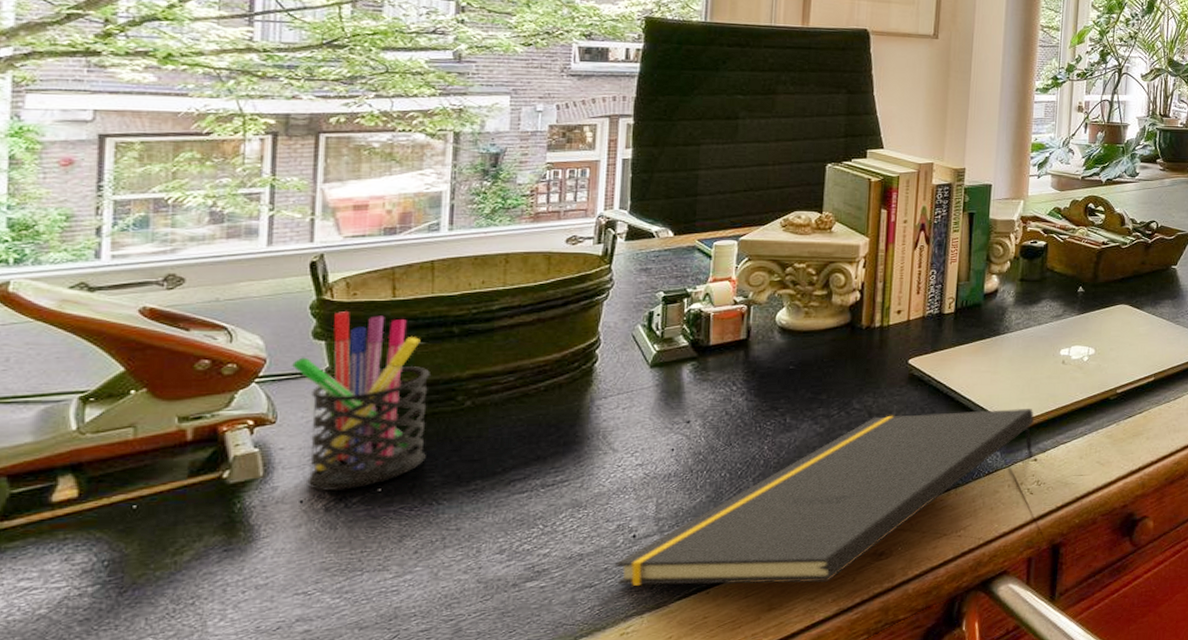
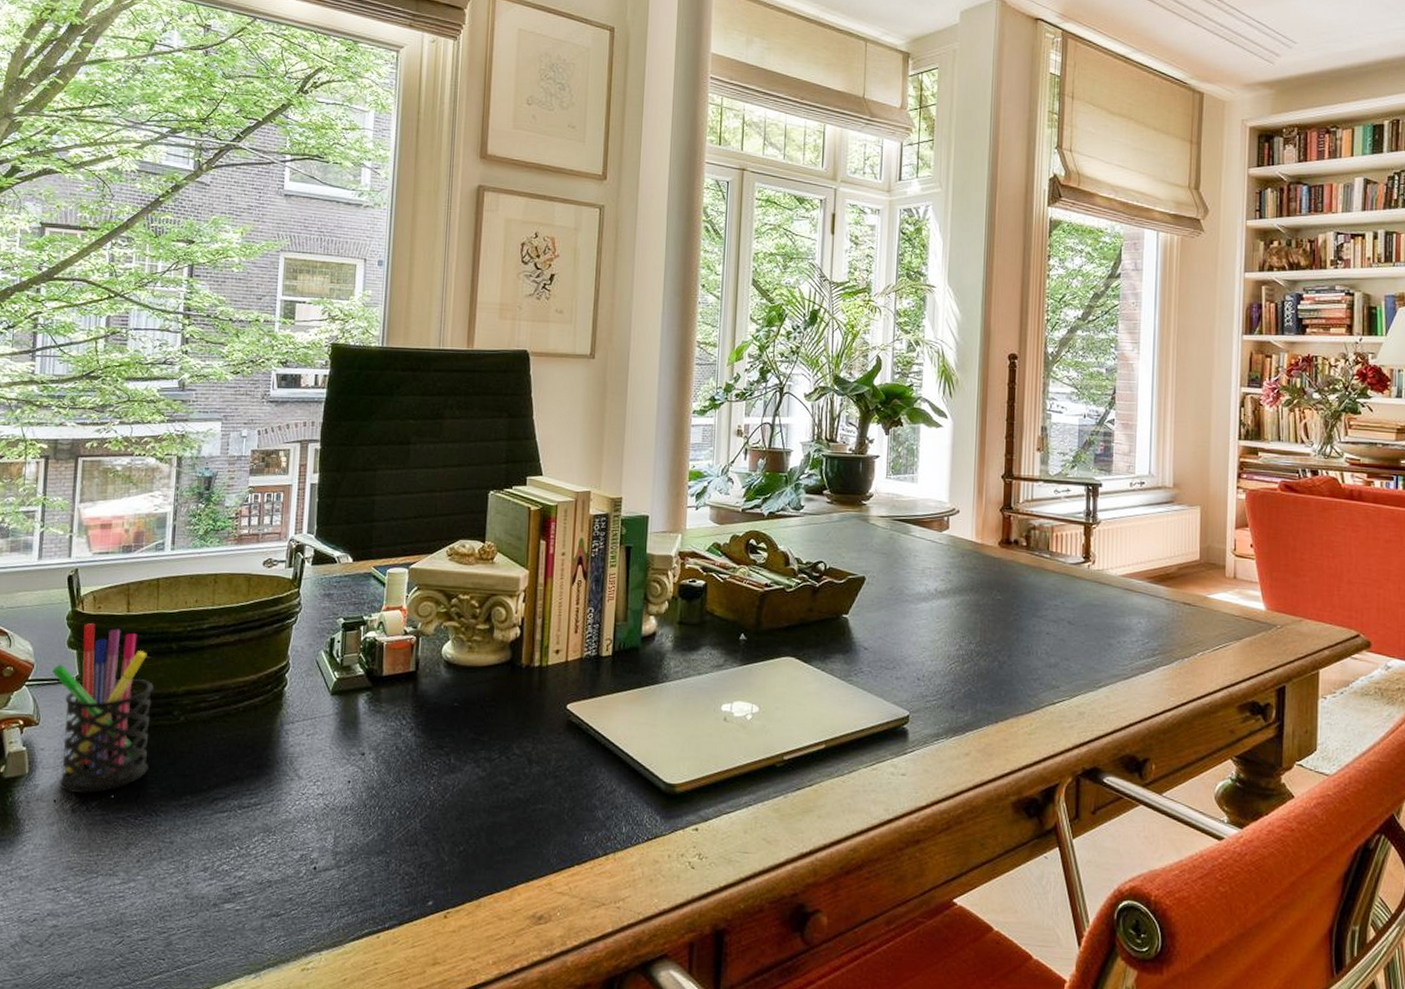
notepad: present [615,409,1034,586] -> none [298,764,695,941]

